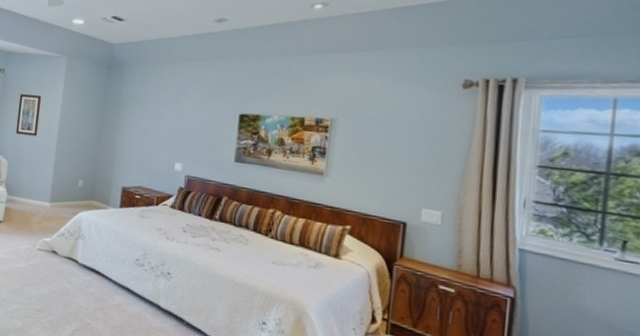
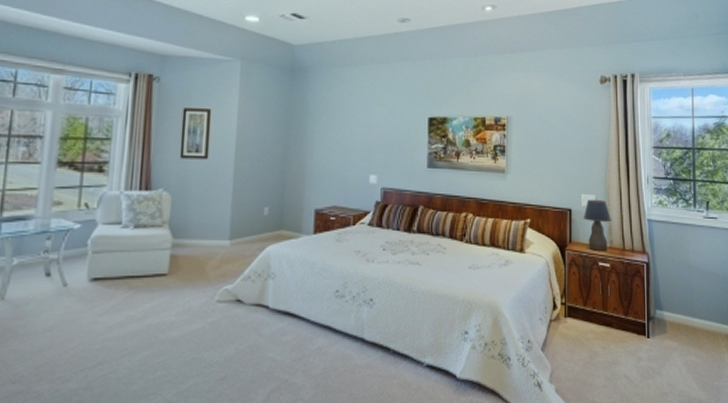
table lamp: none [421,215,464,276] -> present [583,199,612,252]

